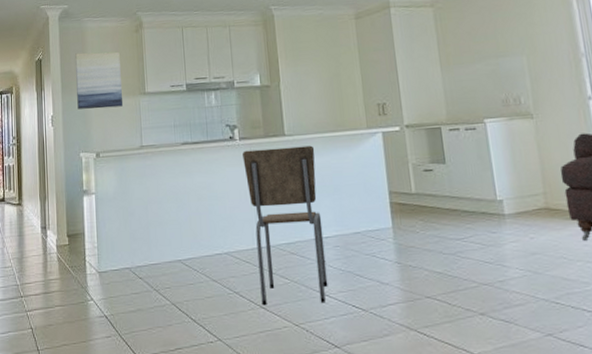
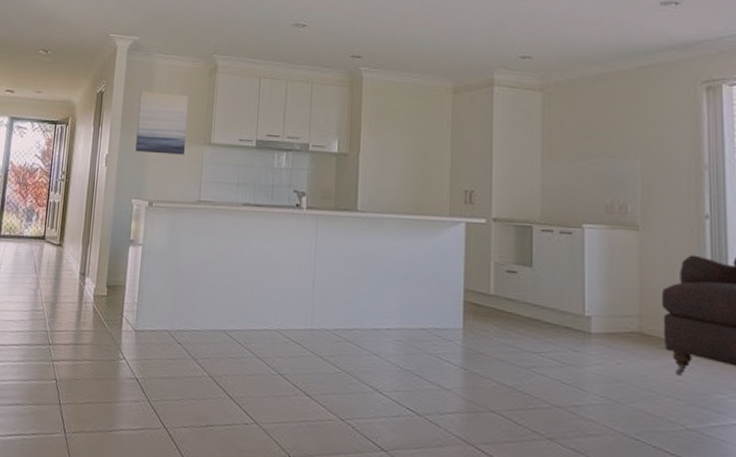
dining chair: present [243,145,328,306] -> none [307,221,388,401]

